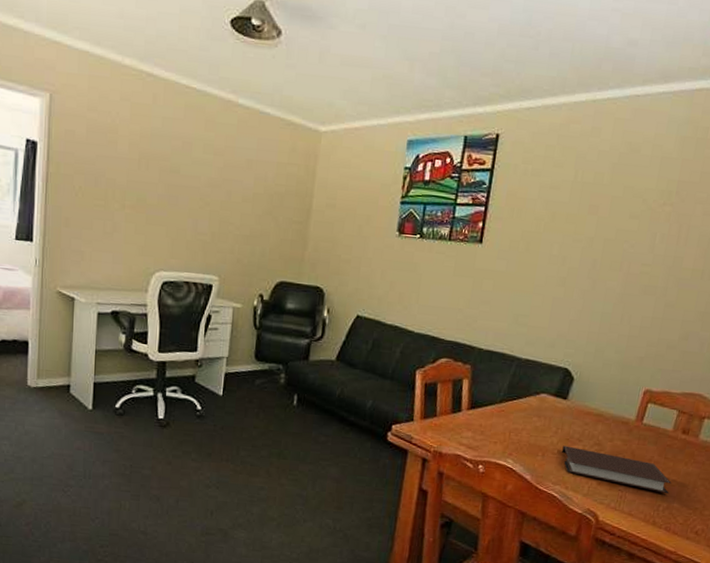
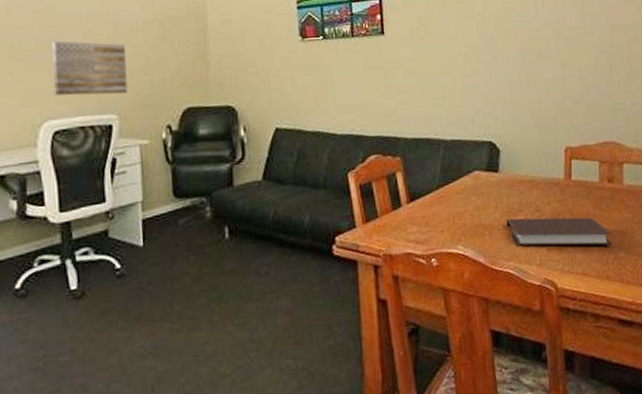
wall art: none [167,199,234,258] -> present [51,40,128,96]

